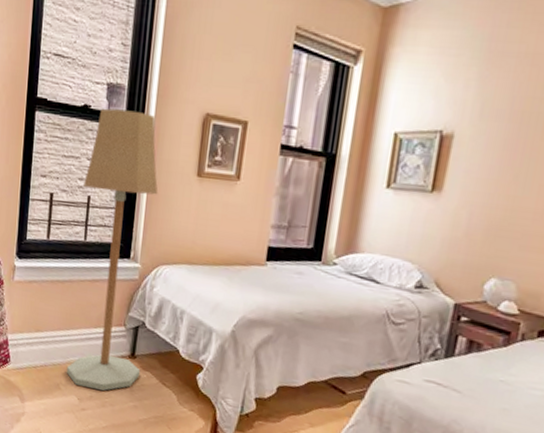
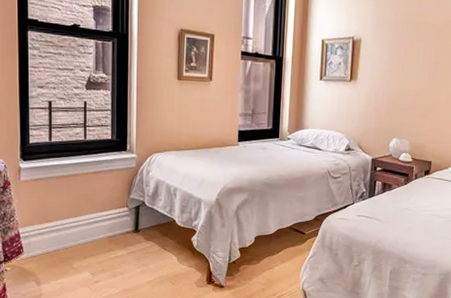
floor lamp: present [66,108,158,392] -> none [78,27,146,264]

